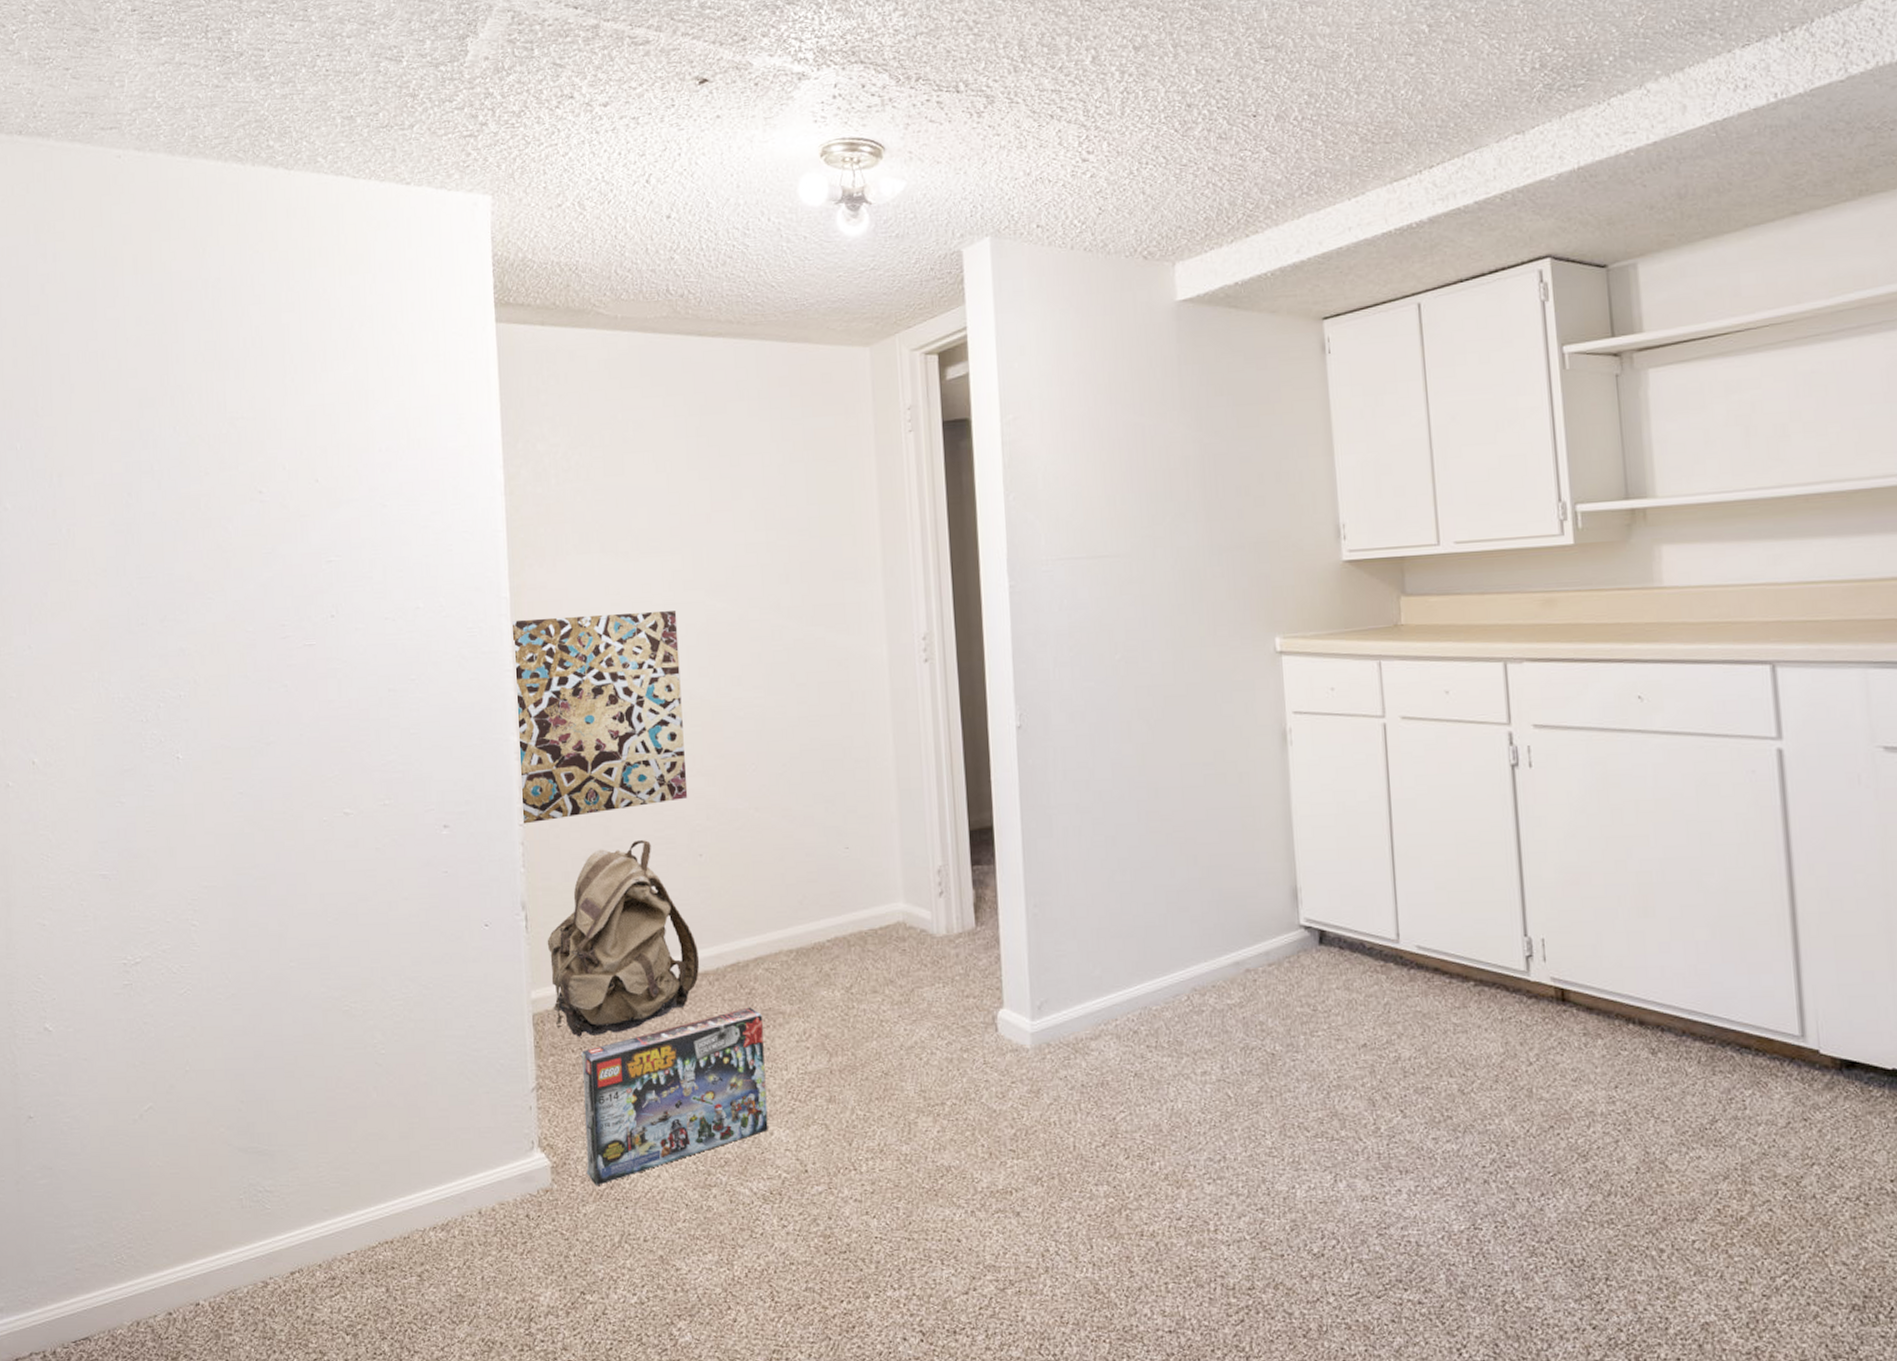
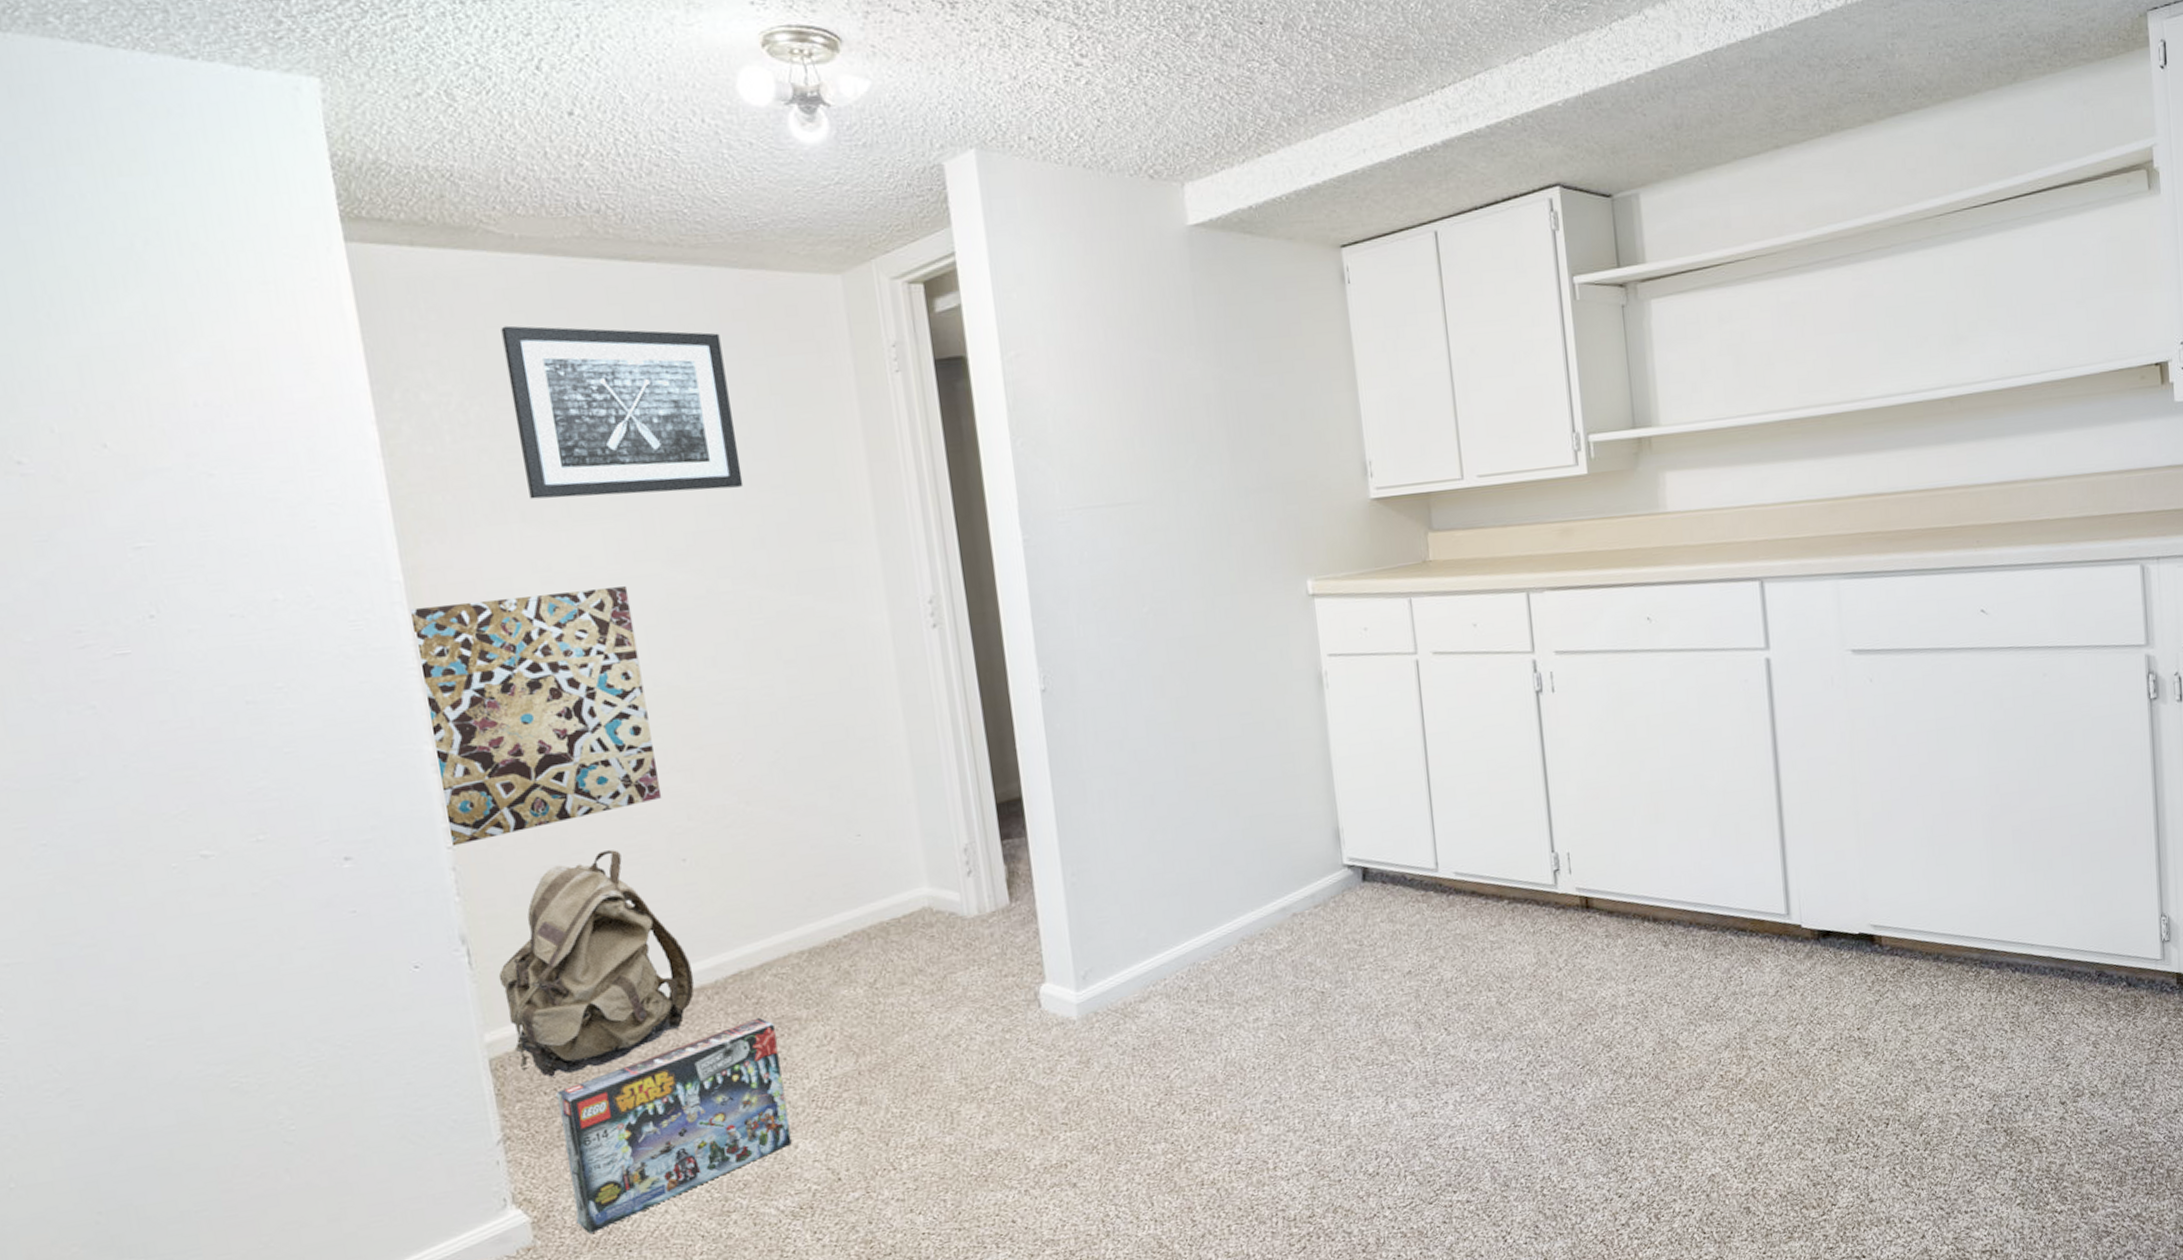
wall art: none [601,389,776,534] -> present [501,325,744,499]

